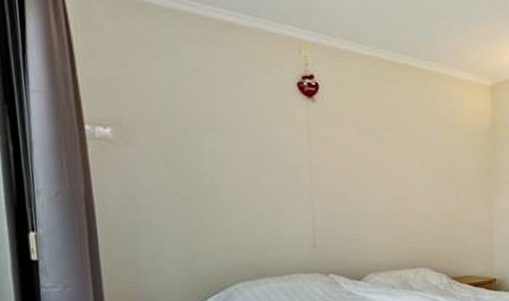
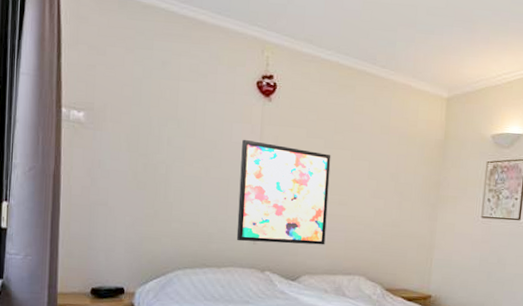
wall art: none [289,142,387,247] -> present [236,139,331,245]

